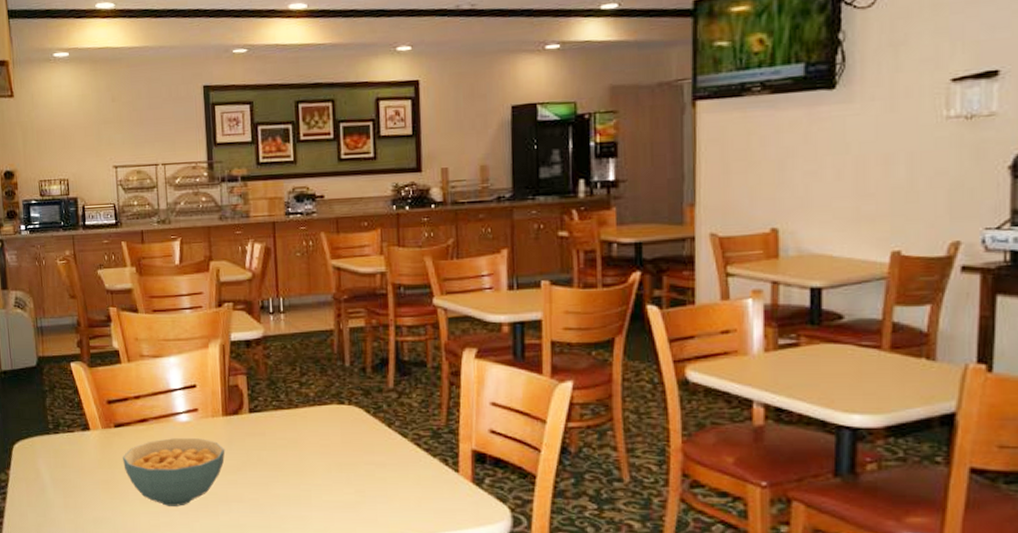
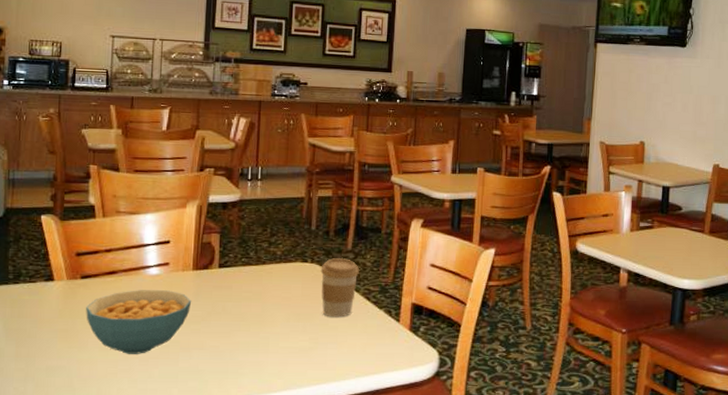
coffee cup: none [360,397,405,467] -> present [320,257,359,318]

